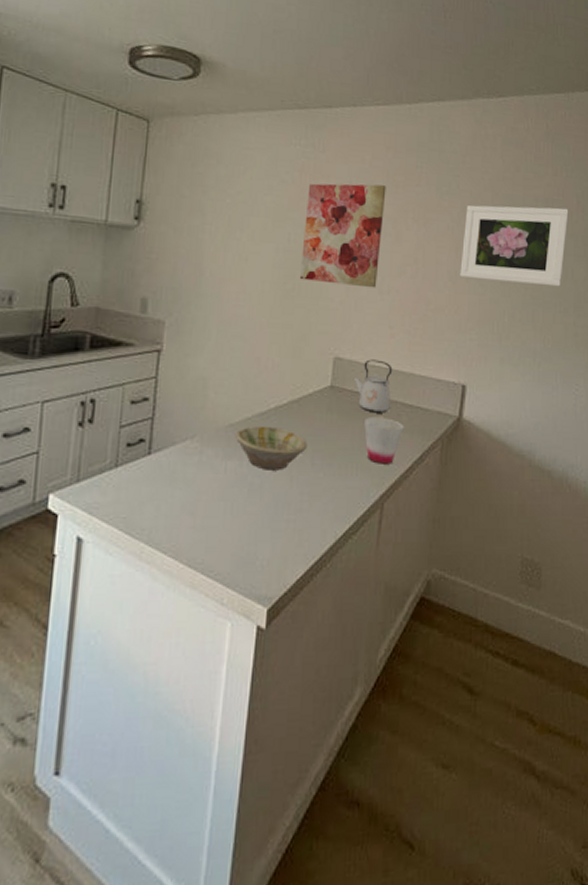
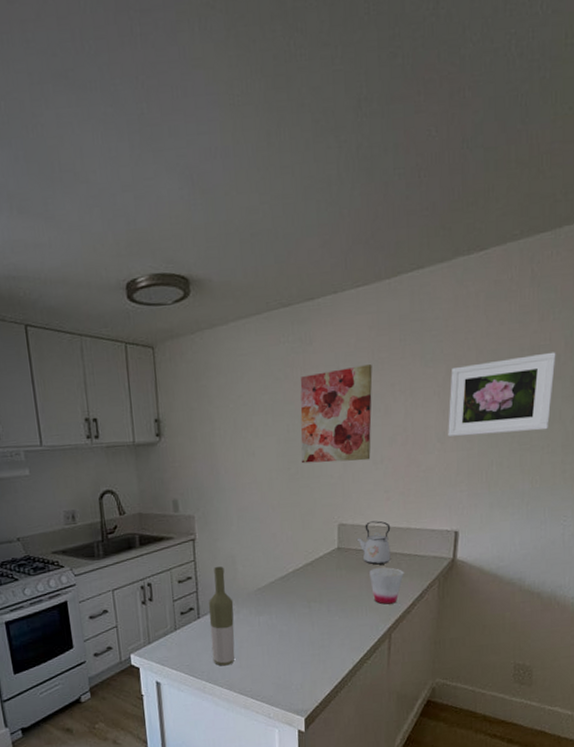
bottle: none [159,390,197,524] -> present [208,567,235,666]
bowl: present [234,425,308,471] -> none [263,586,323,620]

